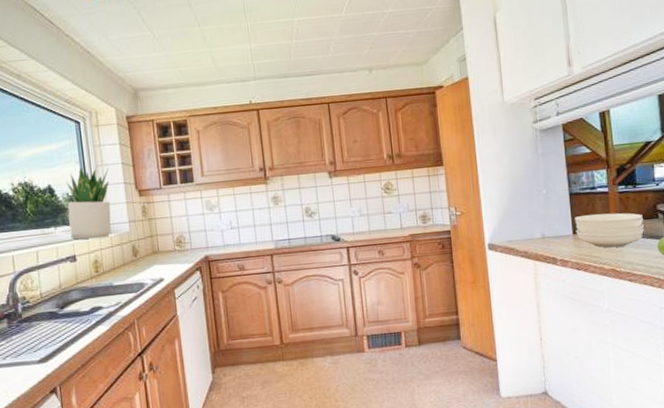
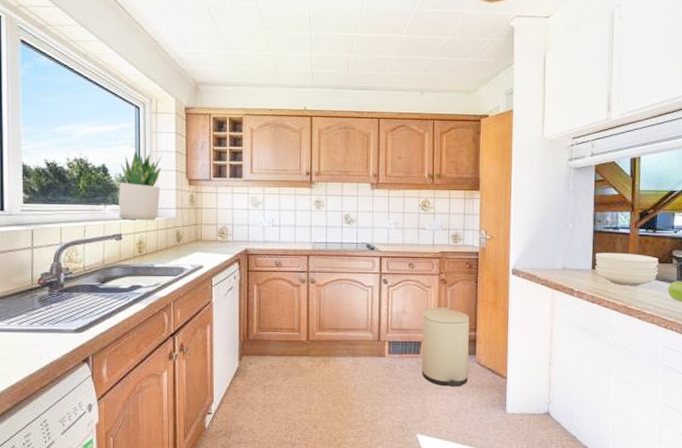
pedal bin: none [399,292,456,376] -> present [421,307,470,387]

